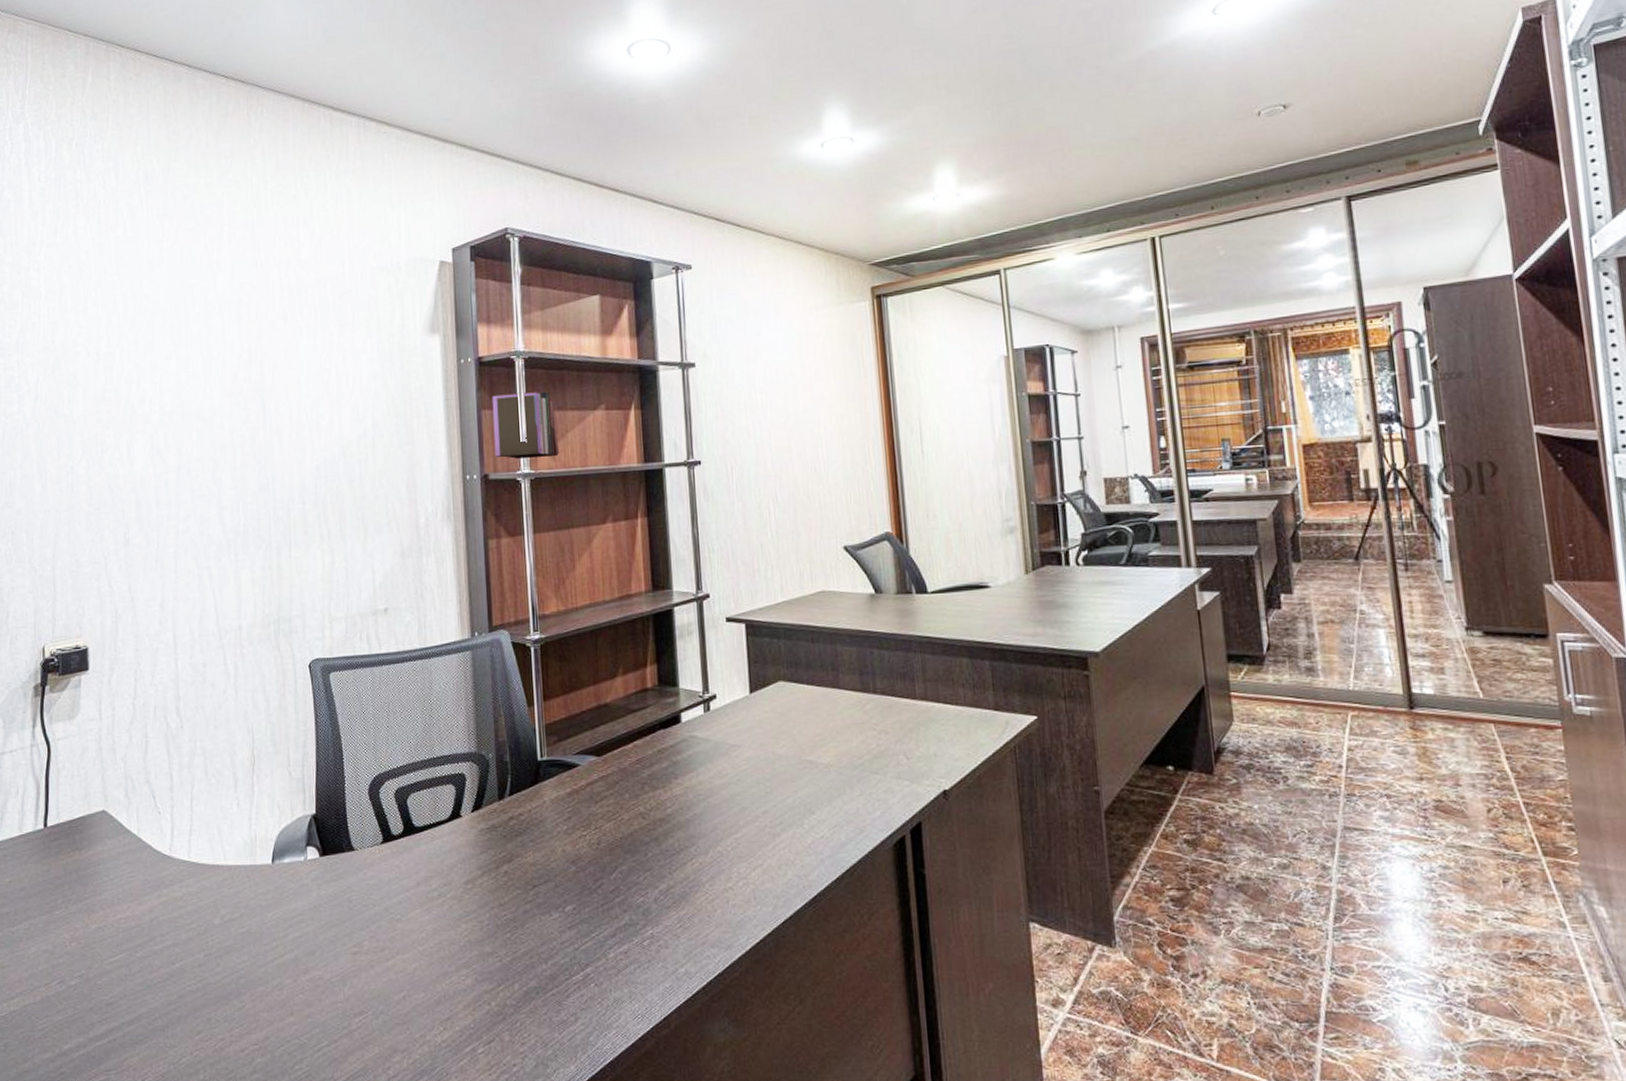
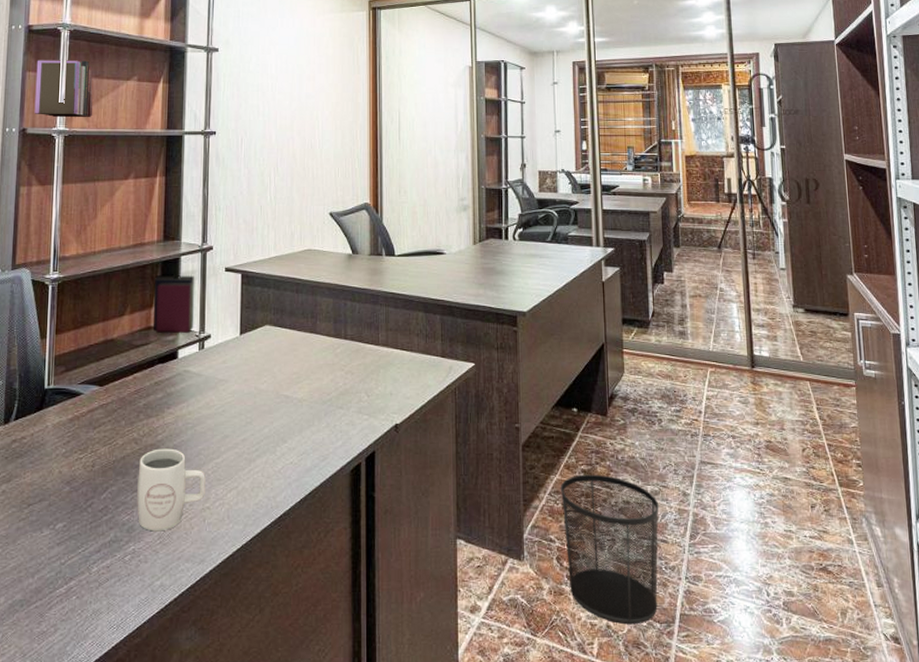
books: none [647,628,696,696] -> present [154,275,195,334]
mug: none [648,823,726,915] -> present [137,448,206,532]
waste bin: none [1157,844,1295,1022] -> present [560,474,659,624]

